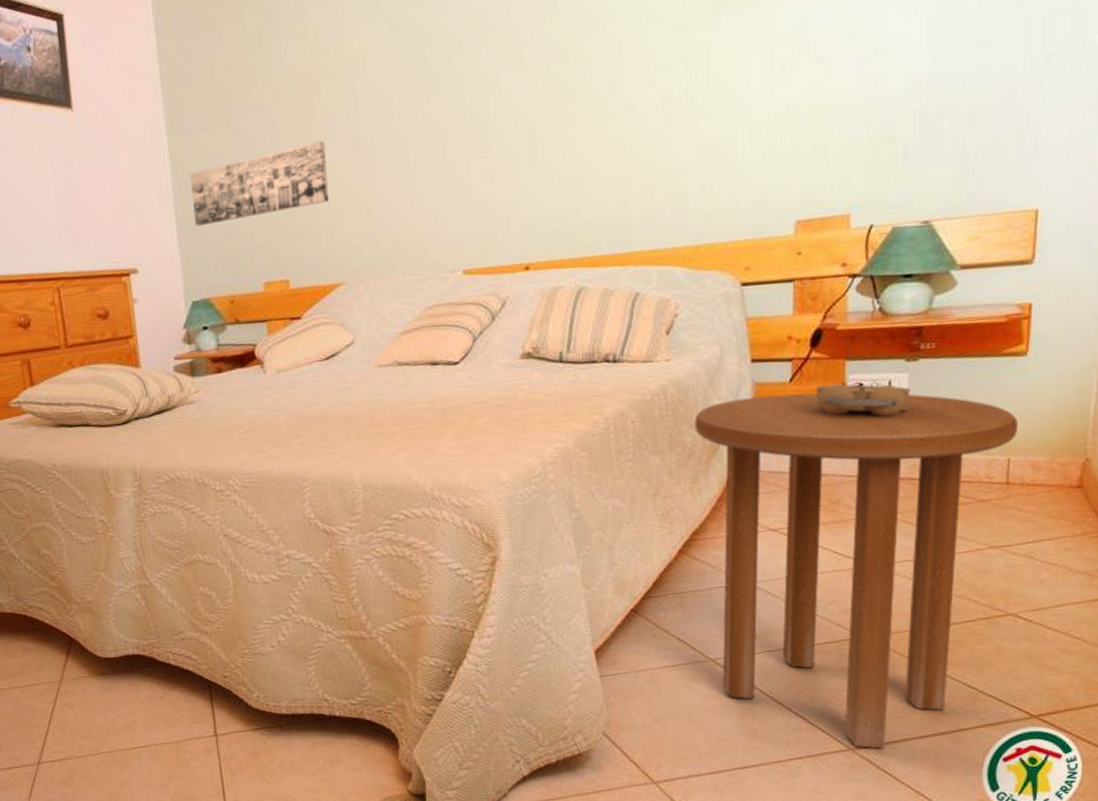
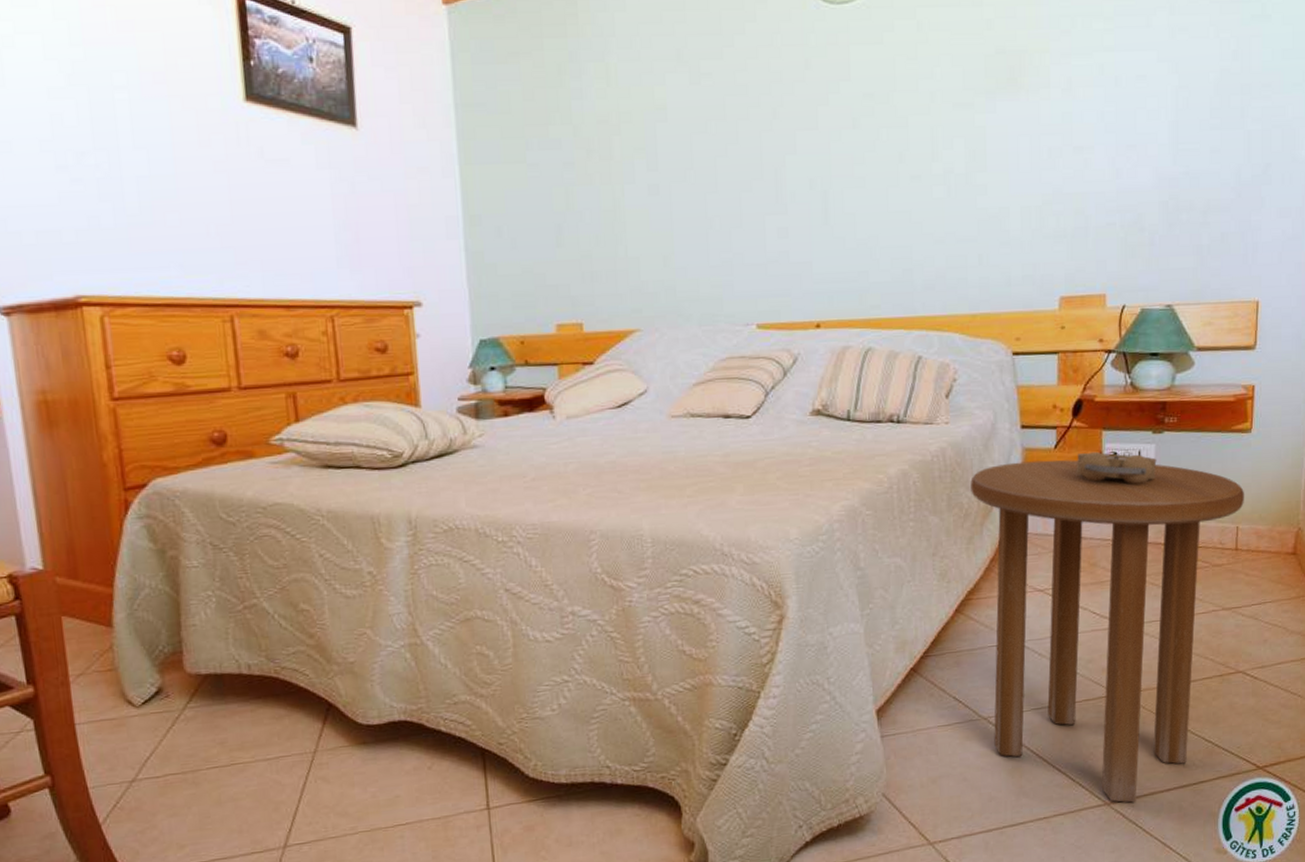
wall art: present [190,140,329,227] -> none [482,183,626,262]

